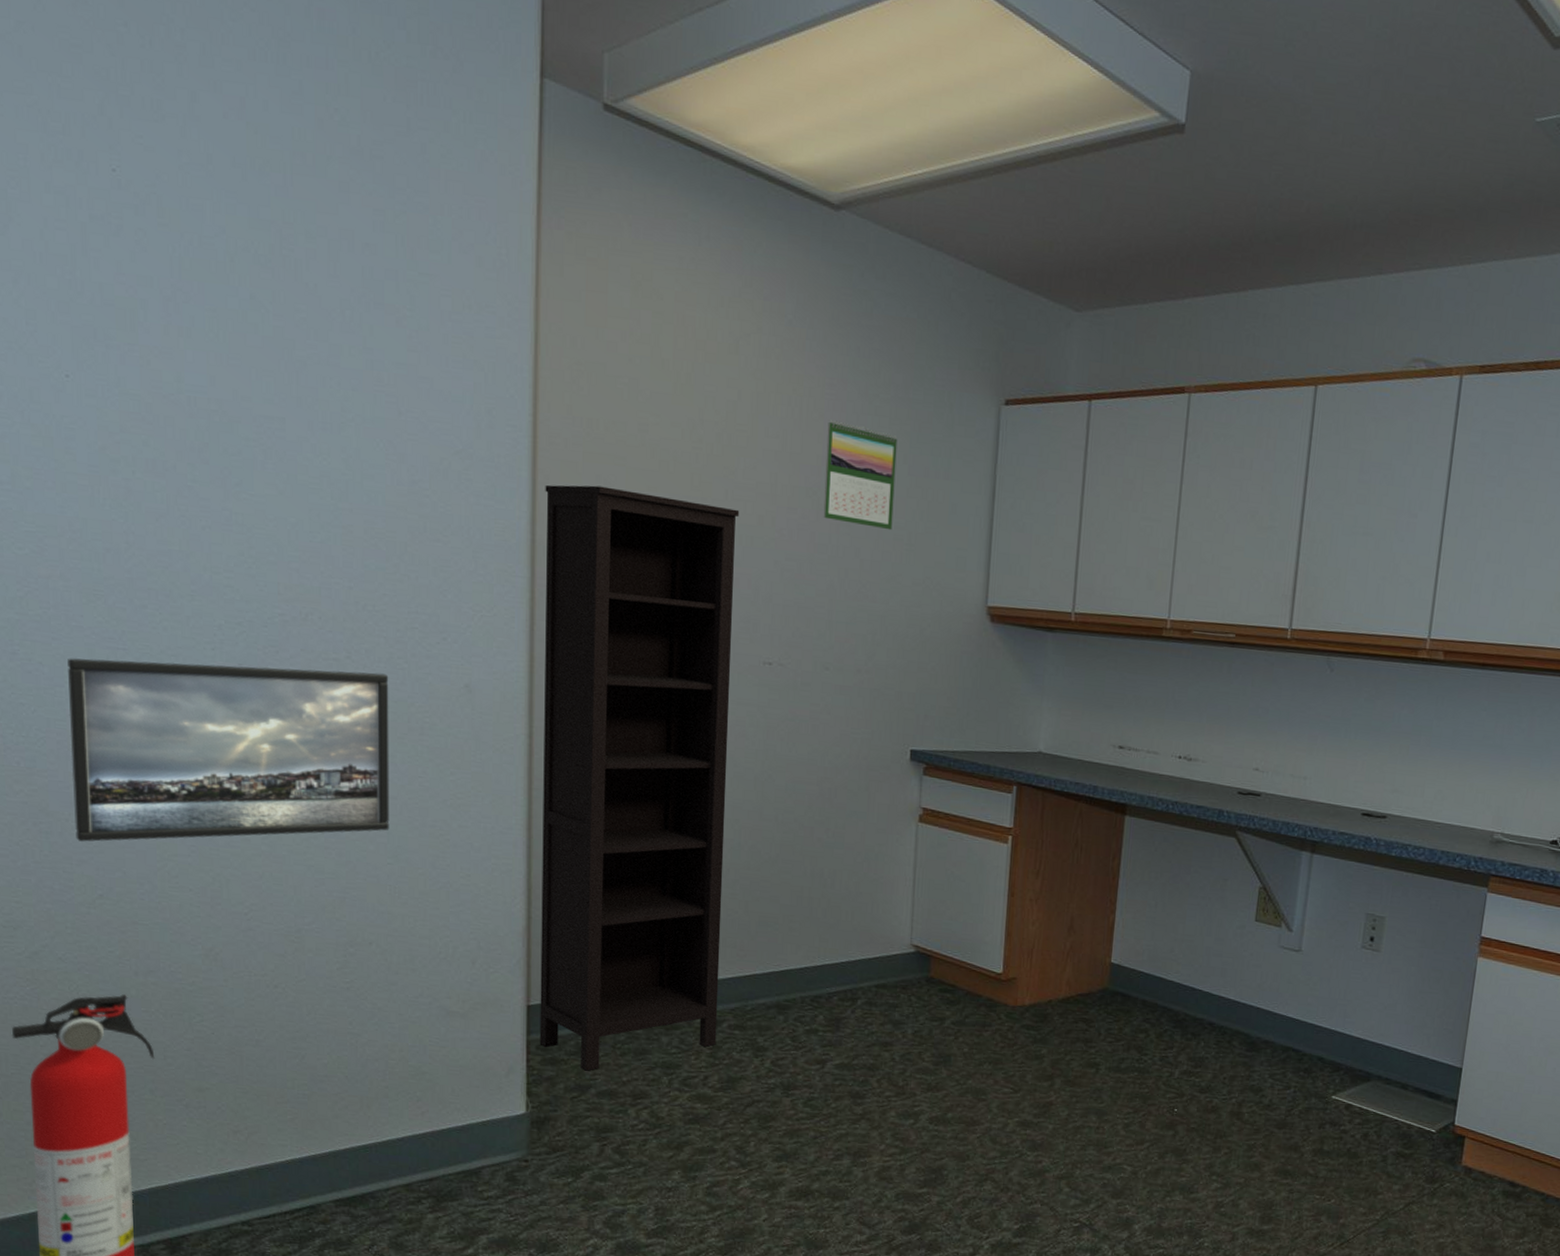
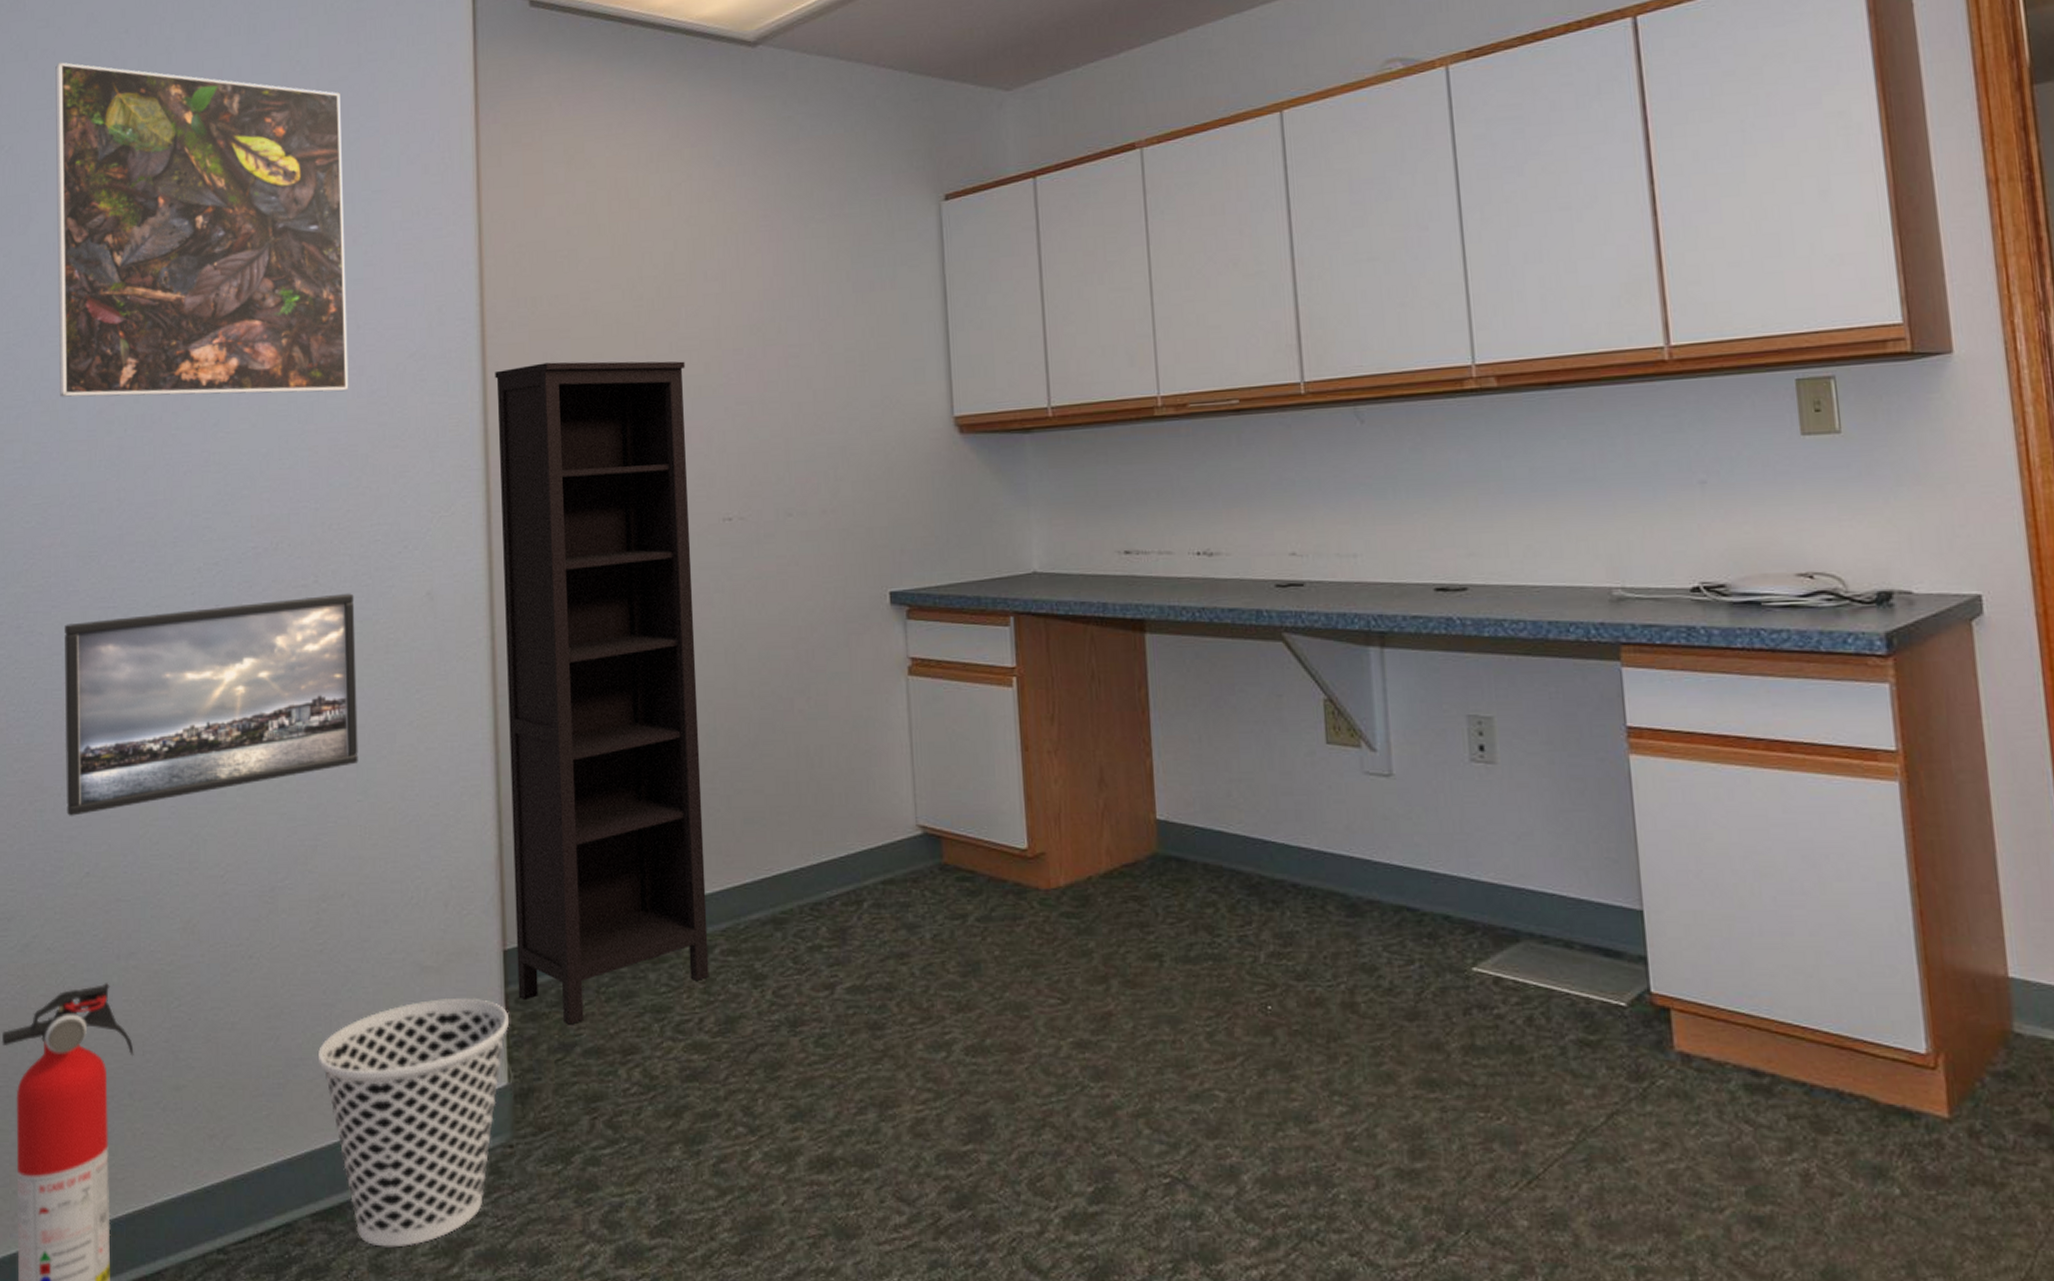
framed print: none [35,41,388,476] -> present [55,62,349,397]
wastebasket: none [343,1039,530,1231] -> present [317,997,510,1248]
calendar: present [823,419,898,531] -> none [765,251,843,354]

